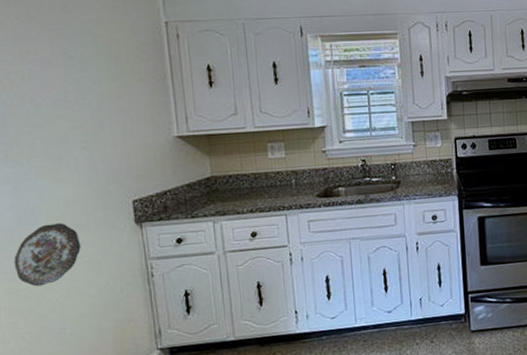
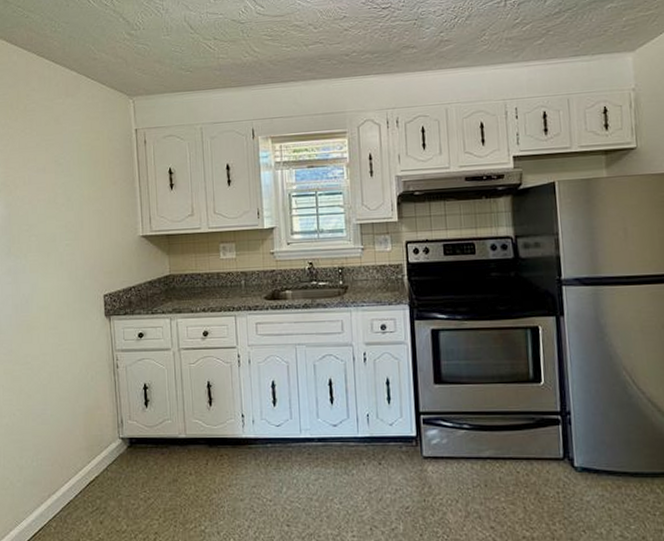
decorative plate: present [13,223,81,287] -> none [11,312,62,369]

